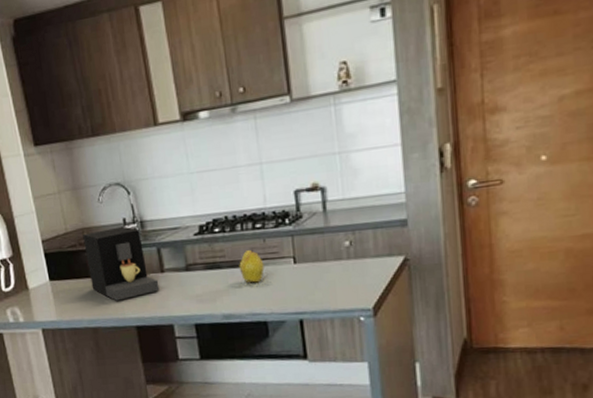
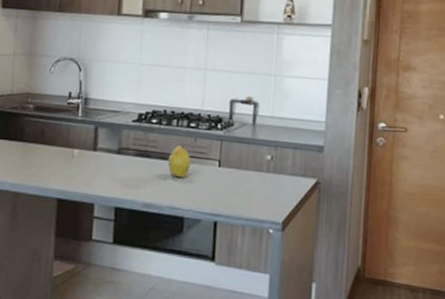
coffee maker: present [83,226,160,301] -> none [23,98,90,170]

